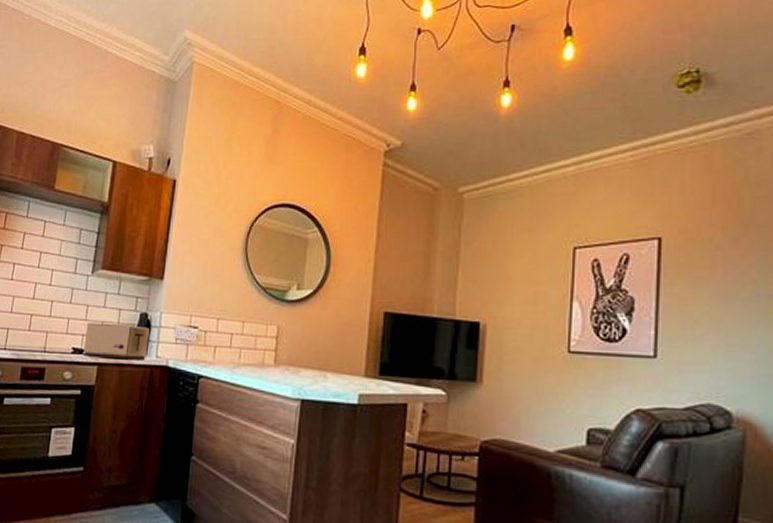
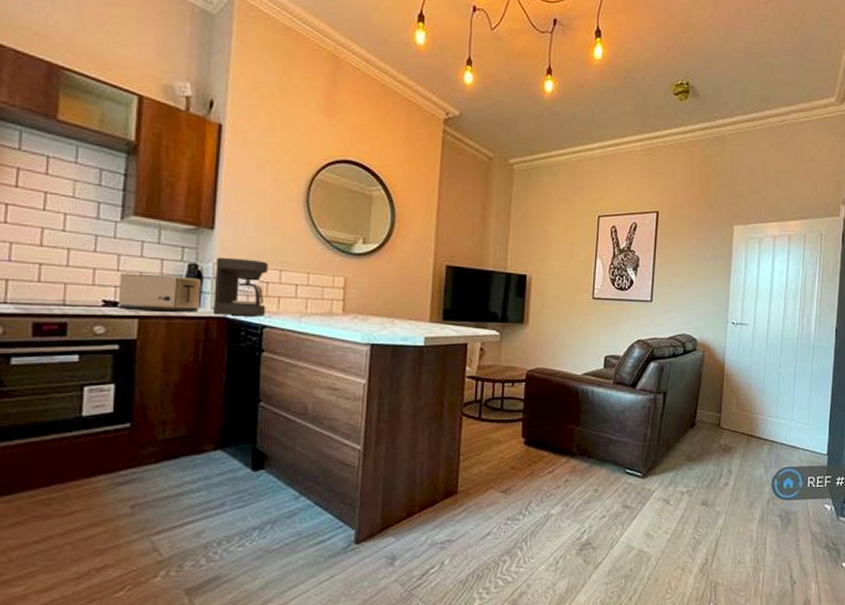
coffee maker: none [157,306,207,366] -> present [212,257,268,316]

